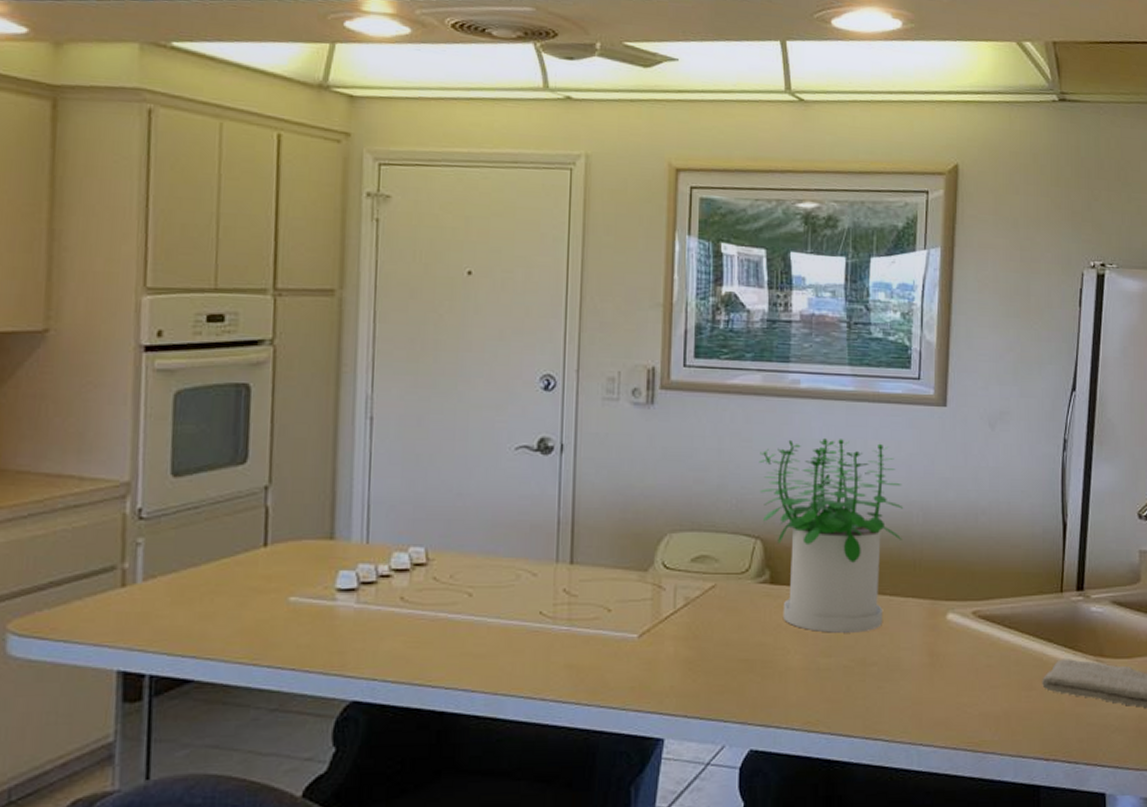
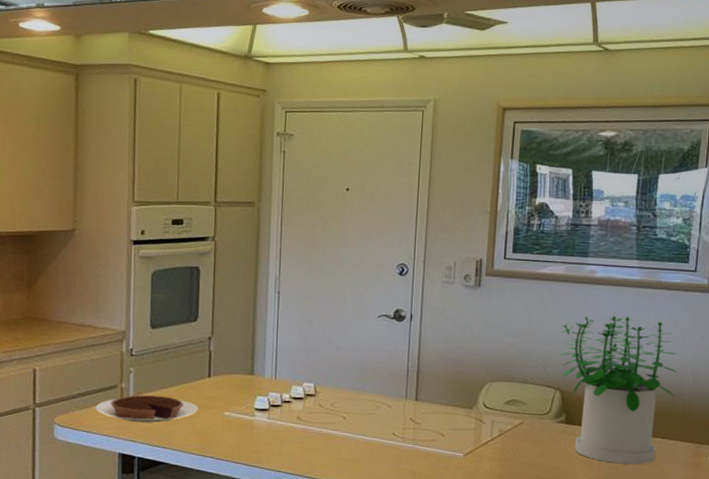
chocolate tart: none [78,579,248,620] -> present [95,395,198,423]

